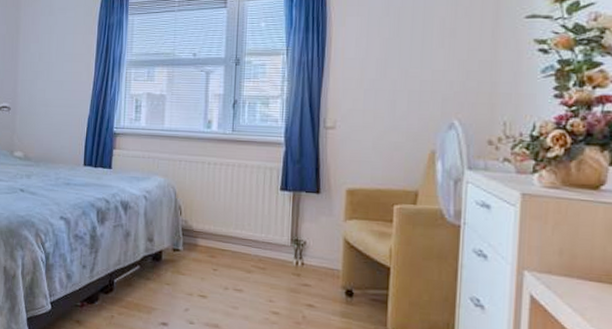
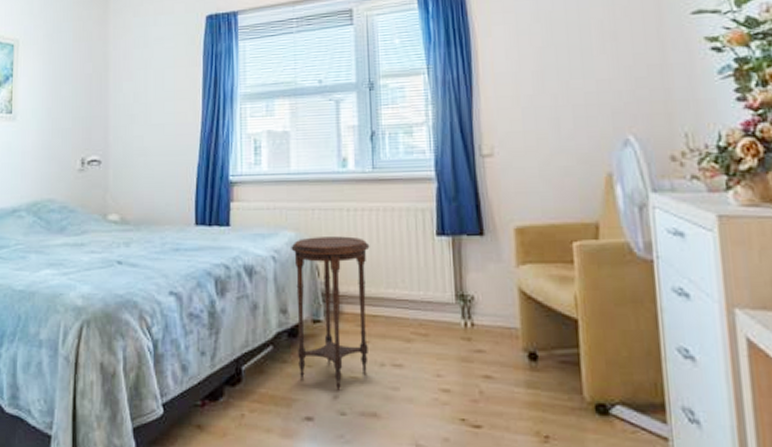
side table: none [159,183,224,305] -> present [291,236,370,391]

